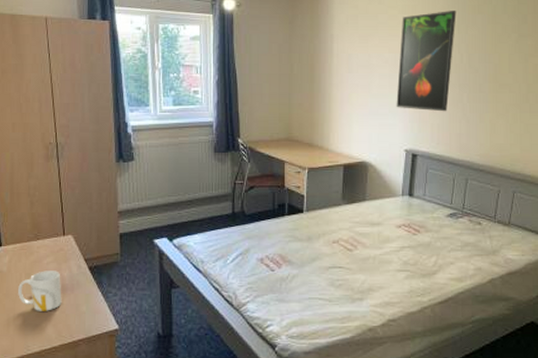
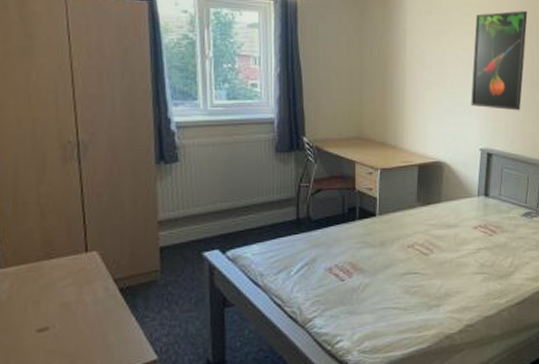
mug: present [18,270,62,311] -> none [22,295,83,347]

